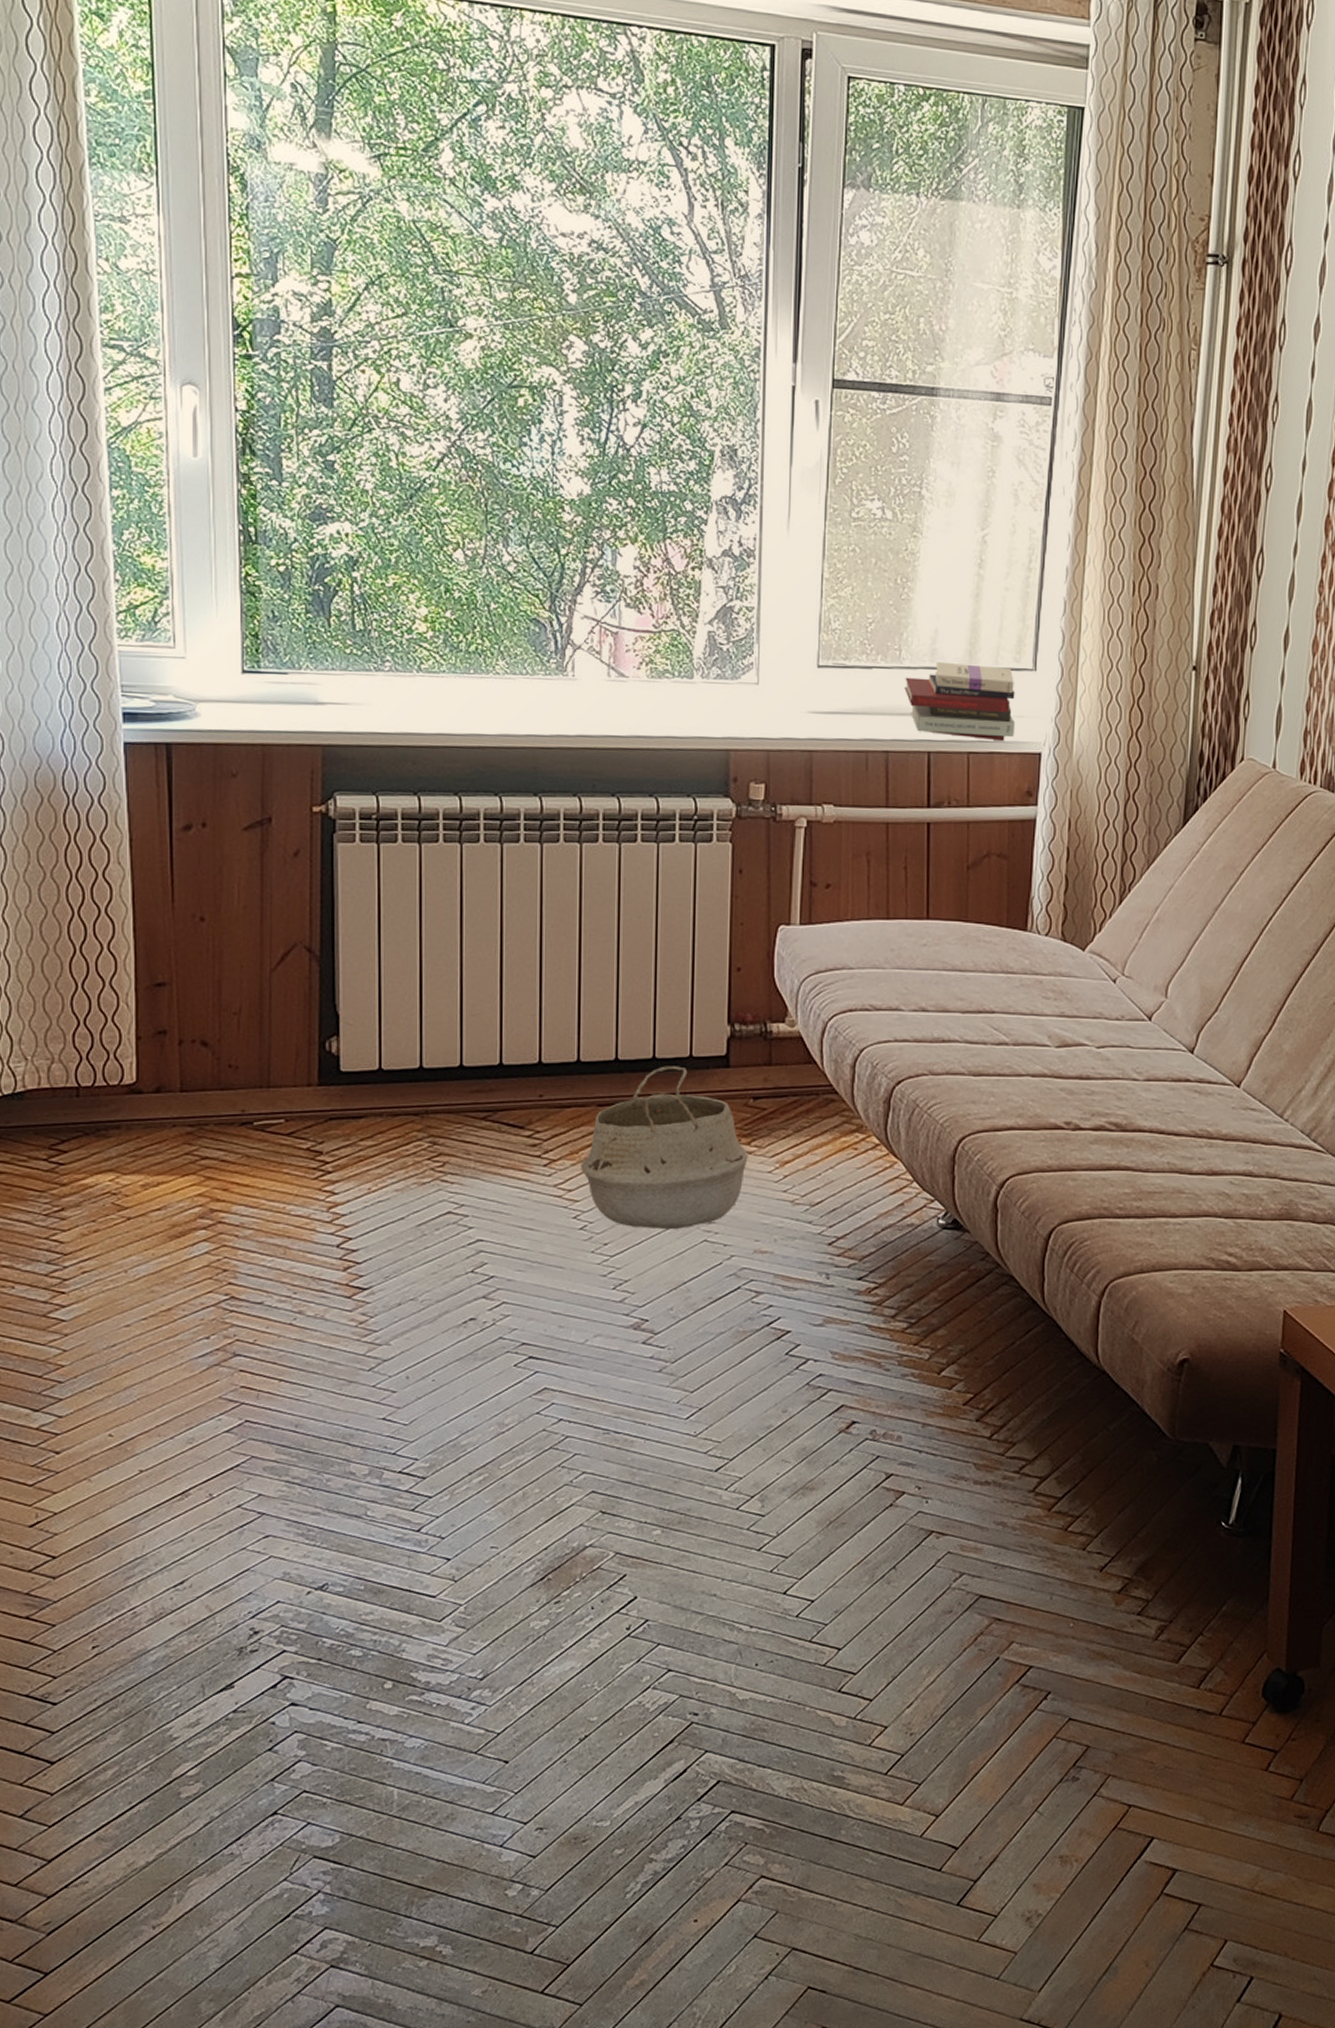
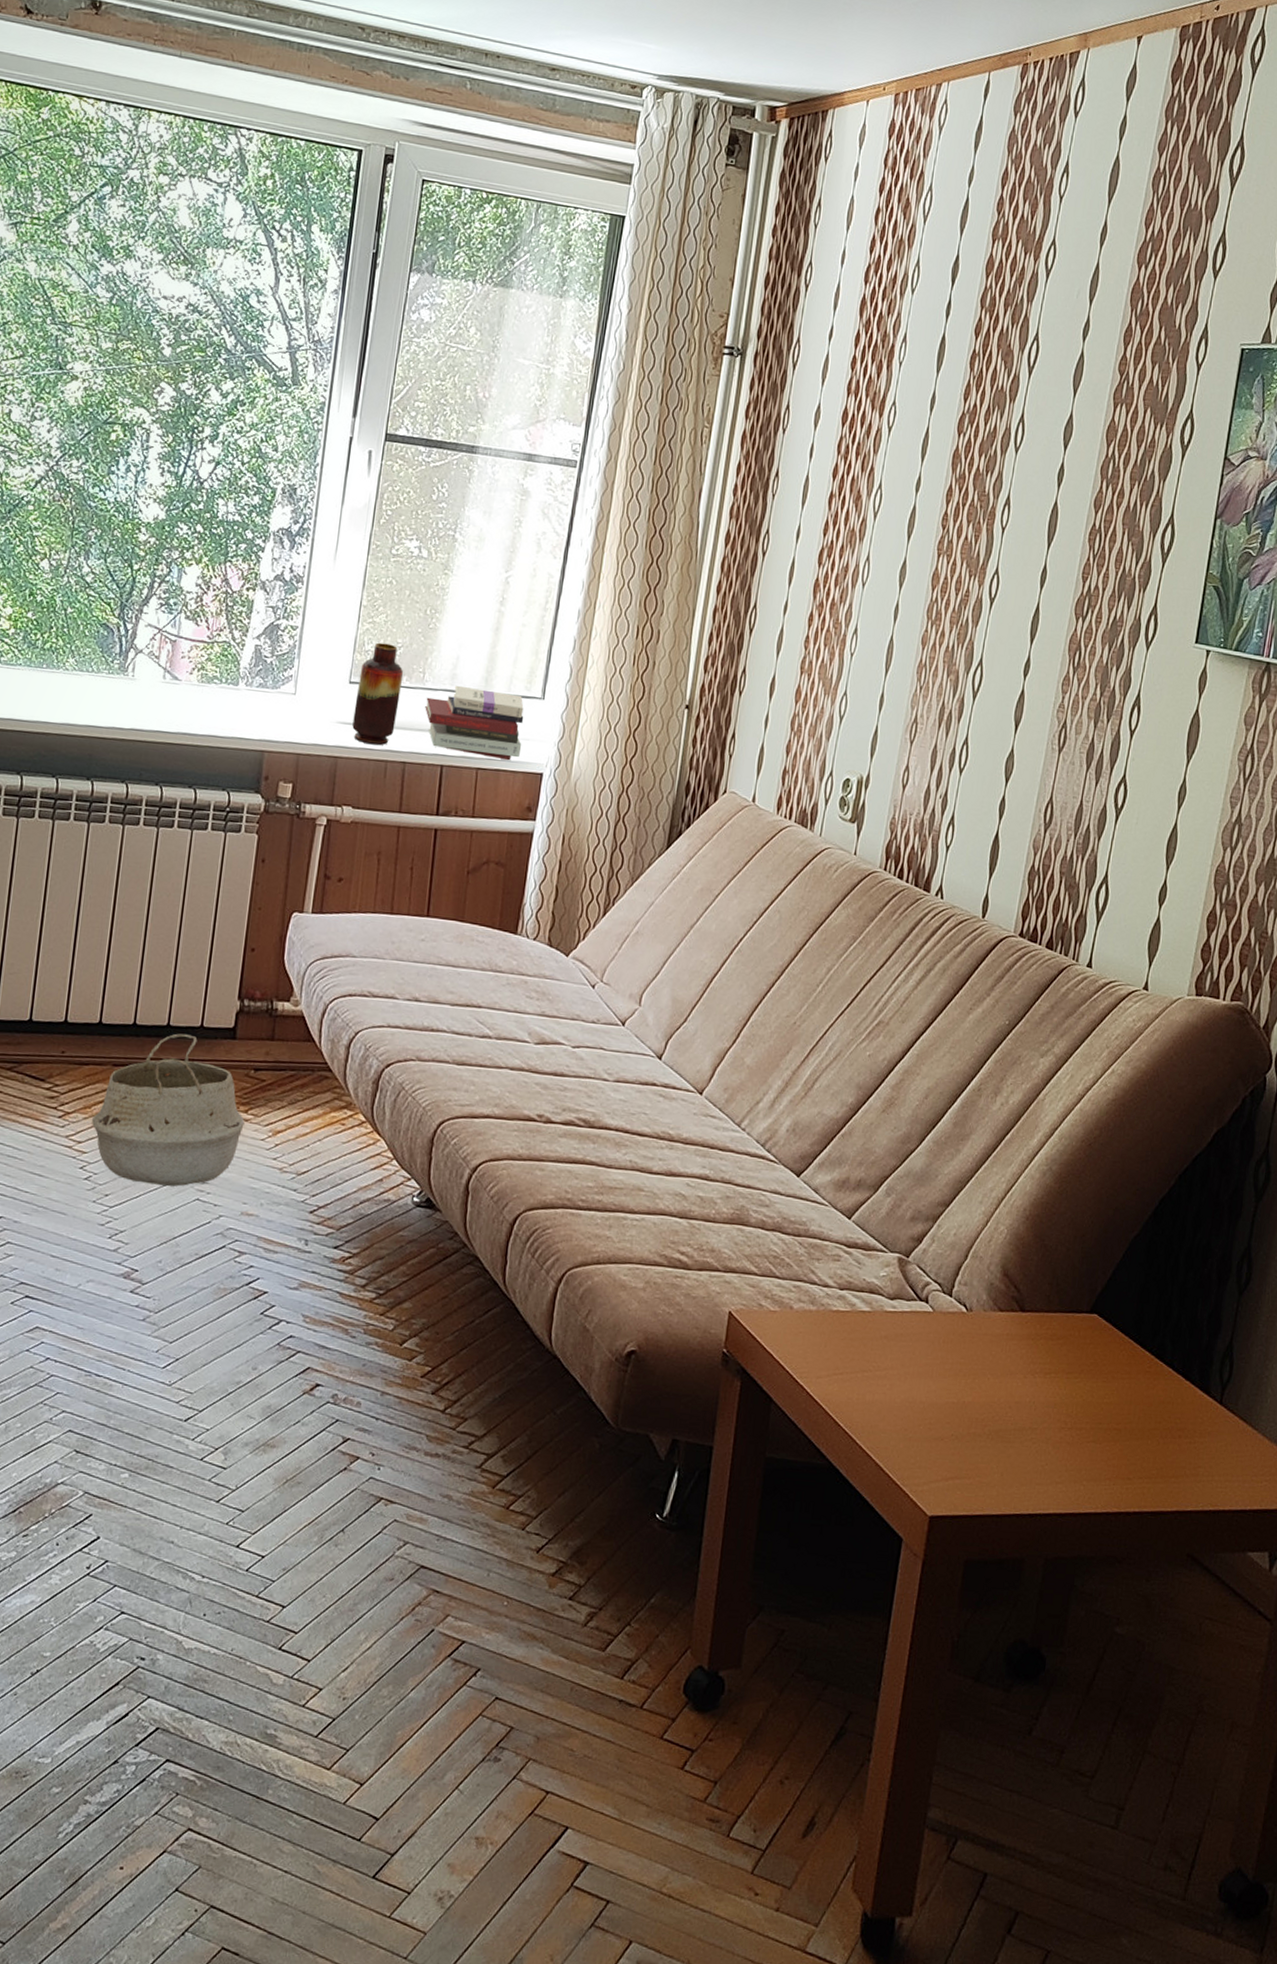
vase: none [825,619,878,735] -> present [352,642,404,746]

